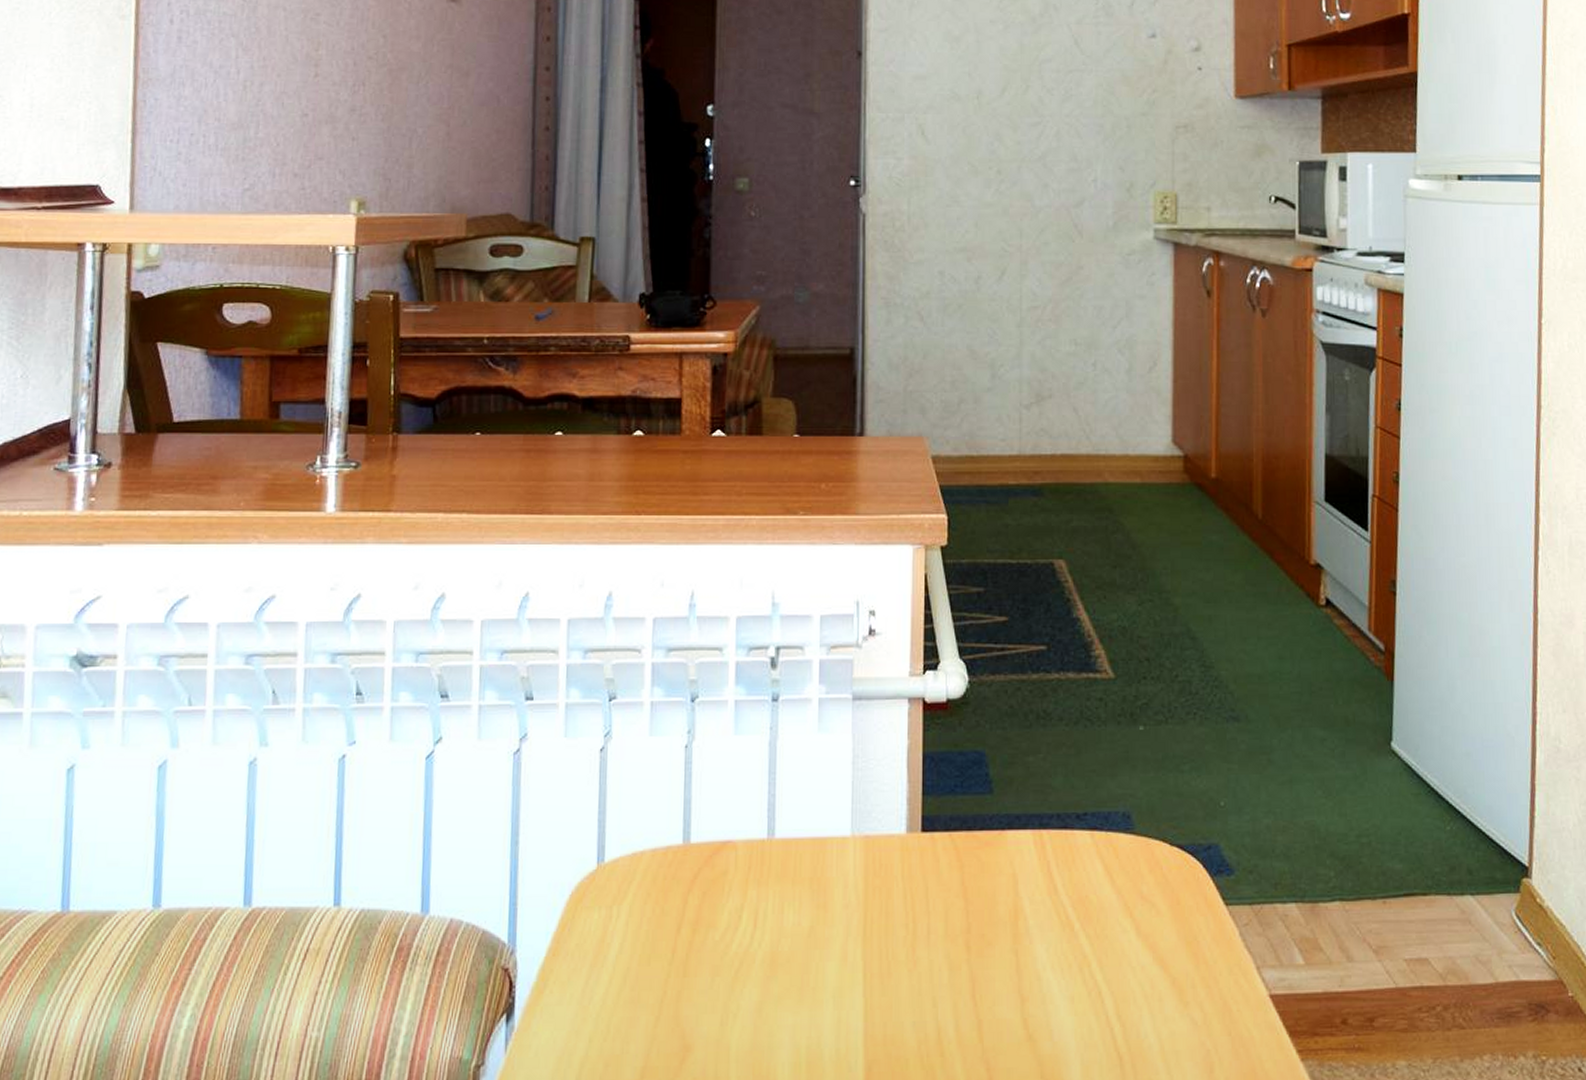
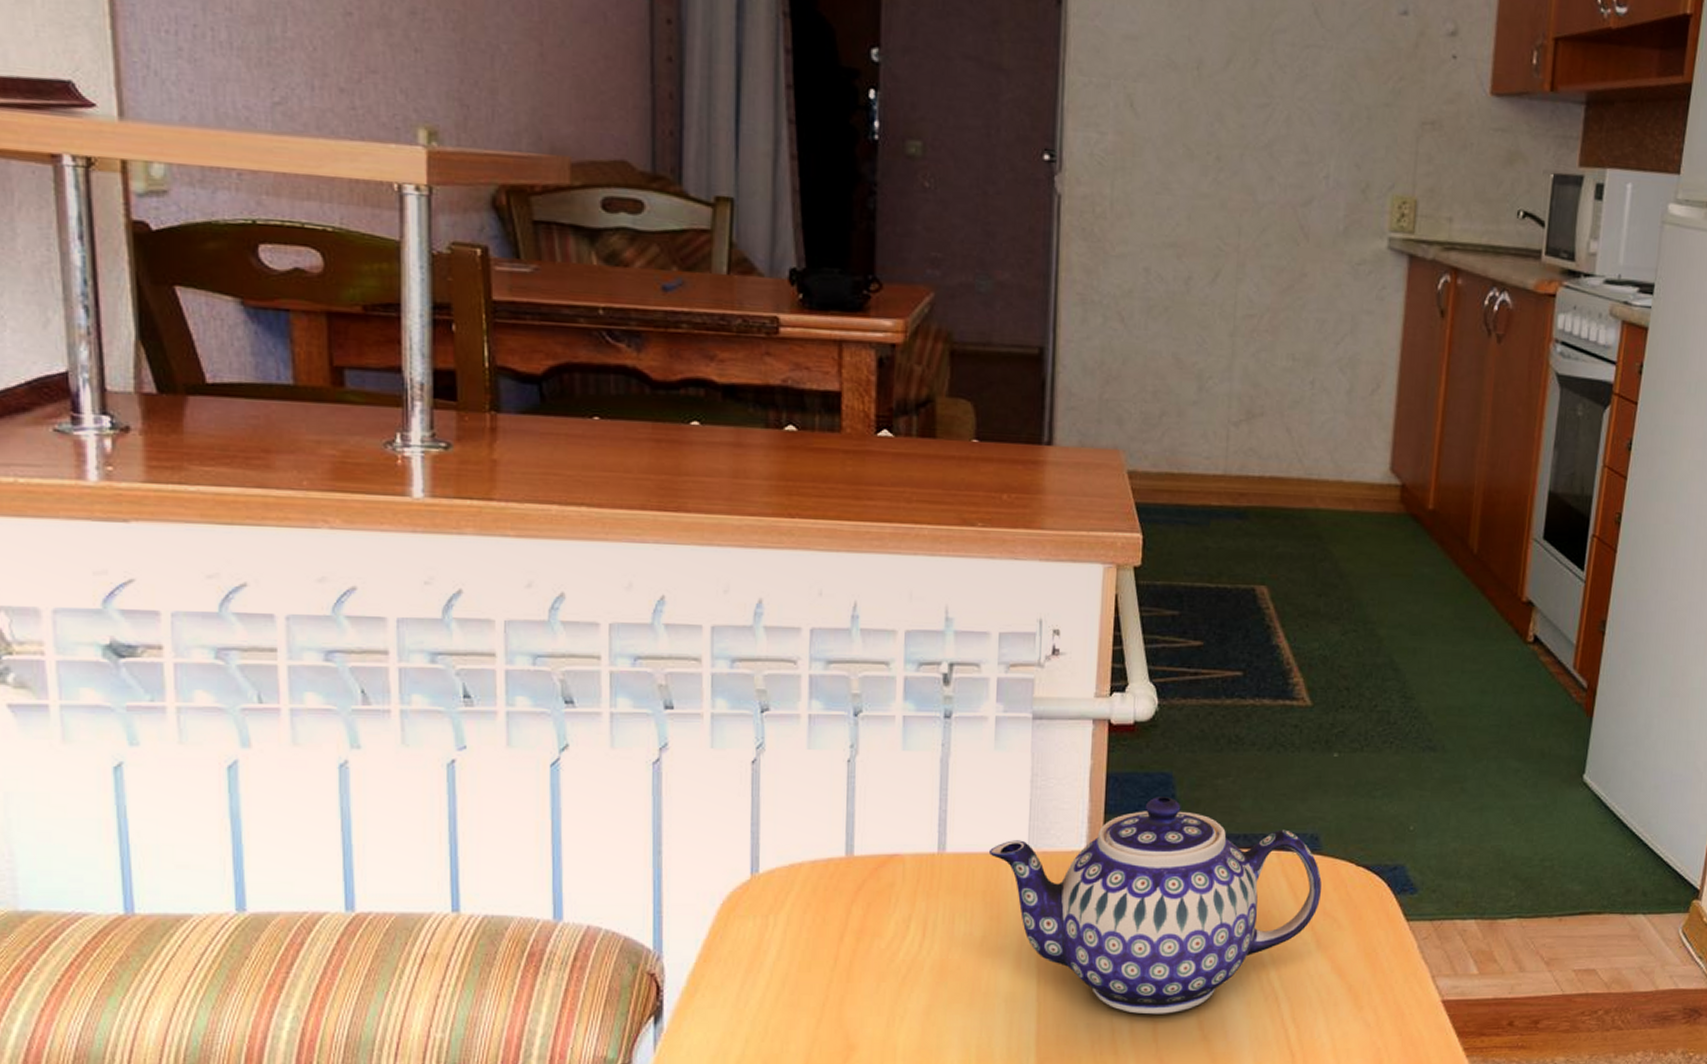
teapot: none [814,776,1137,1012] -> present [988,797,1322,1015]

